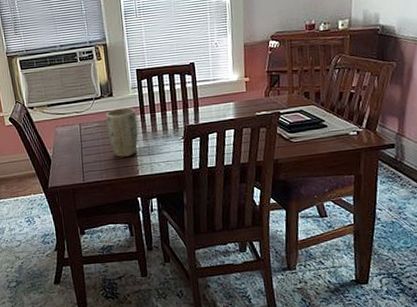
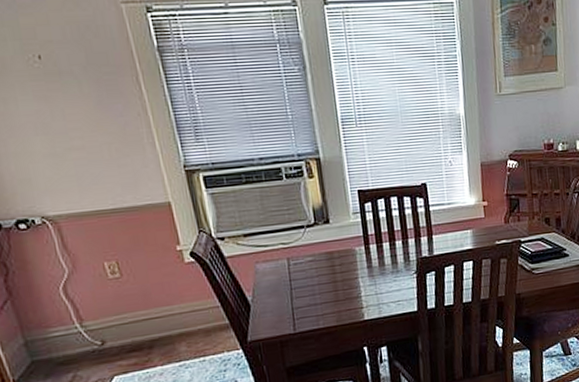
plant pot: present [105,107,138,157] -> none [321,237,363,299]

